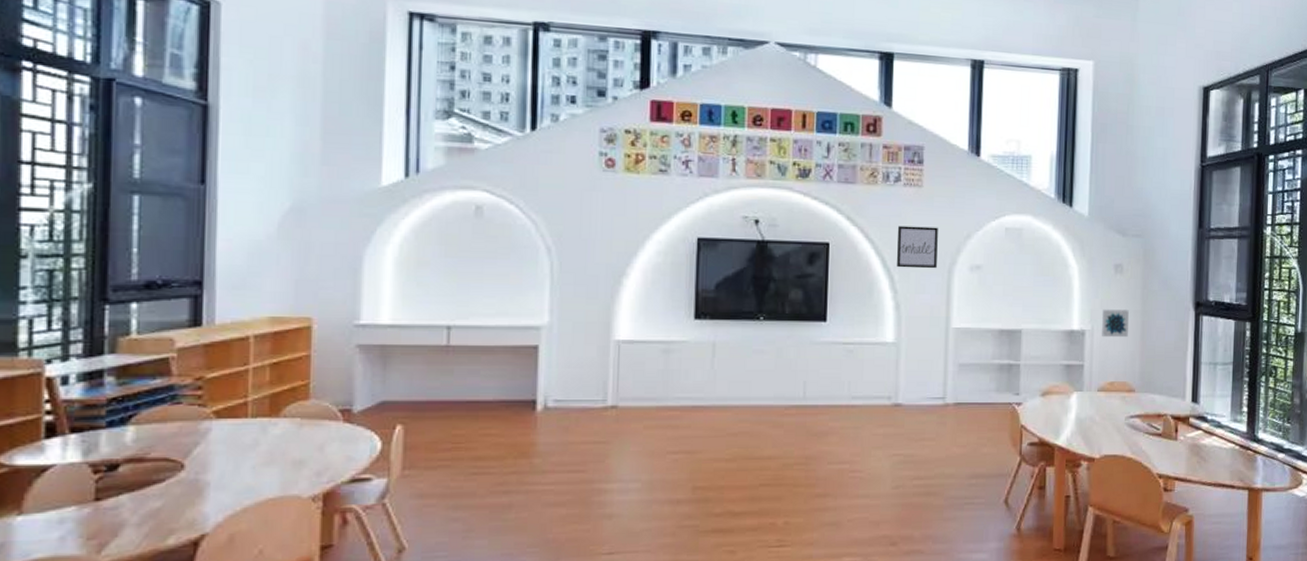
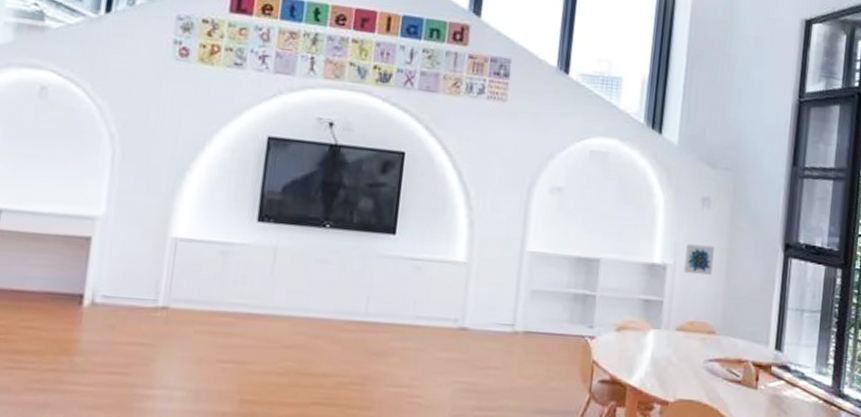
wall art: present [896,225,938,269] -> none [474,139,520,188]

